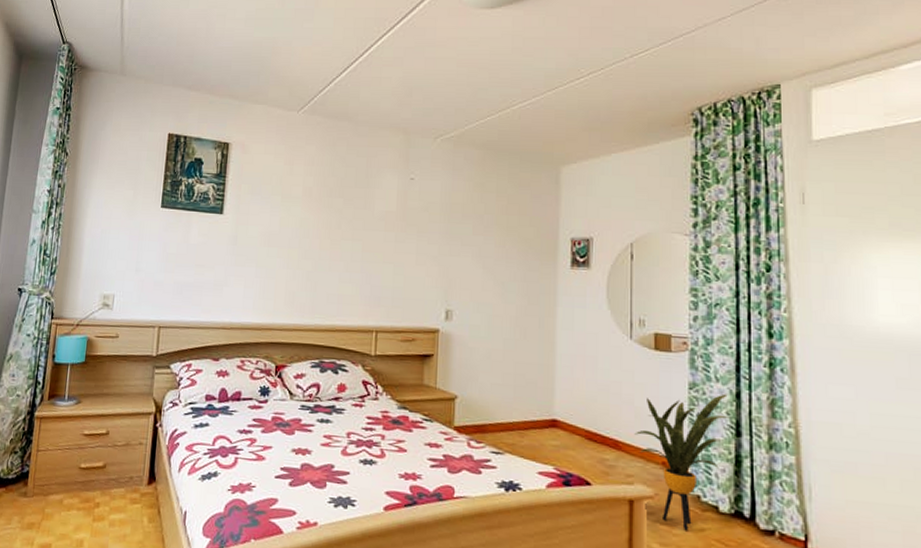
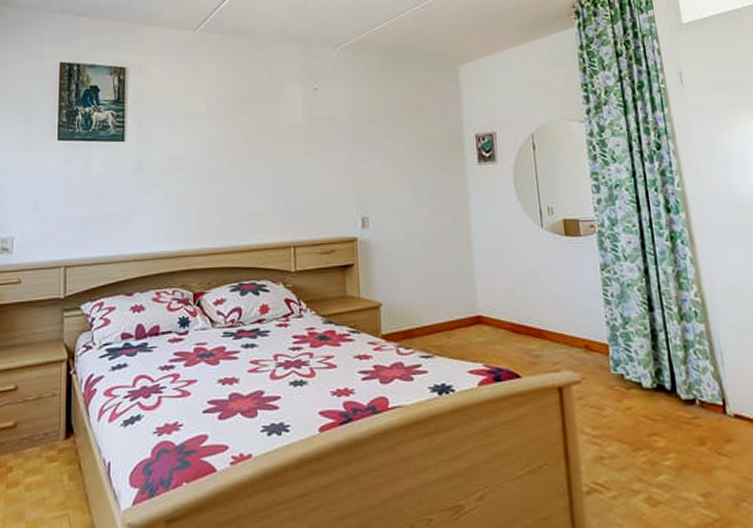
house plant: present [634,394,730,531] -> none [556,271,641,411]

